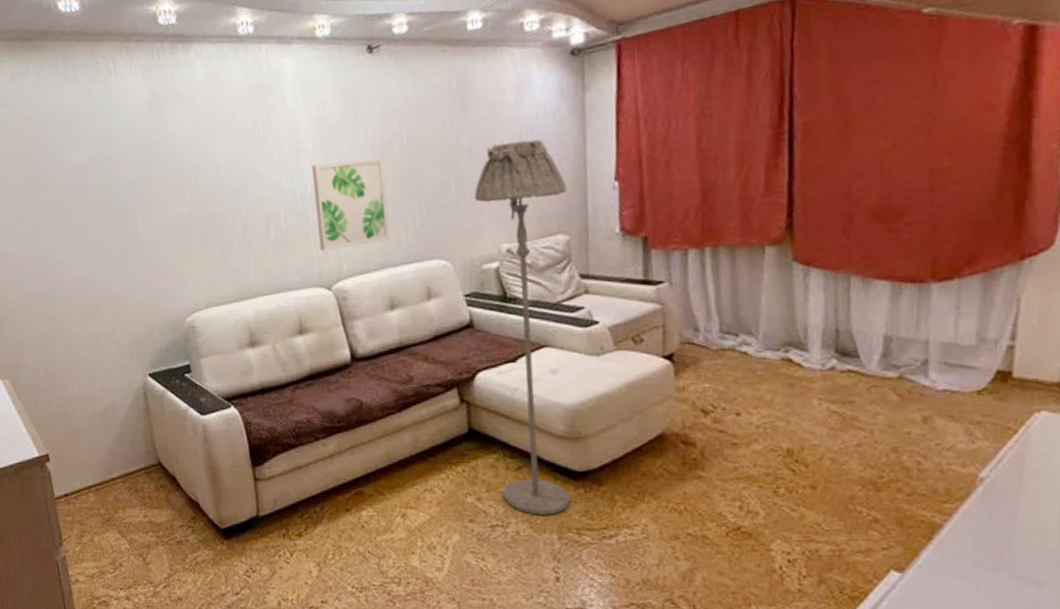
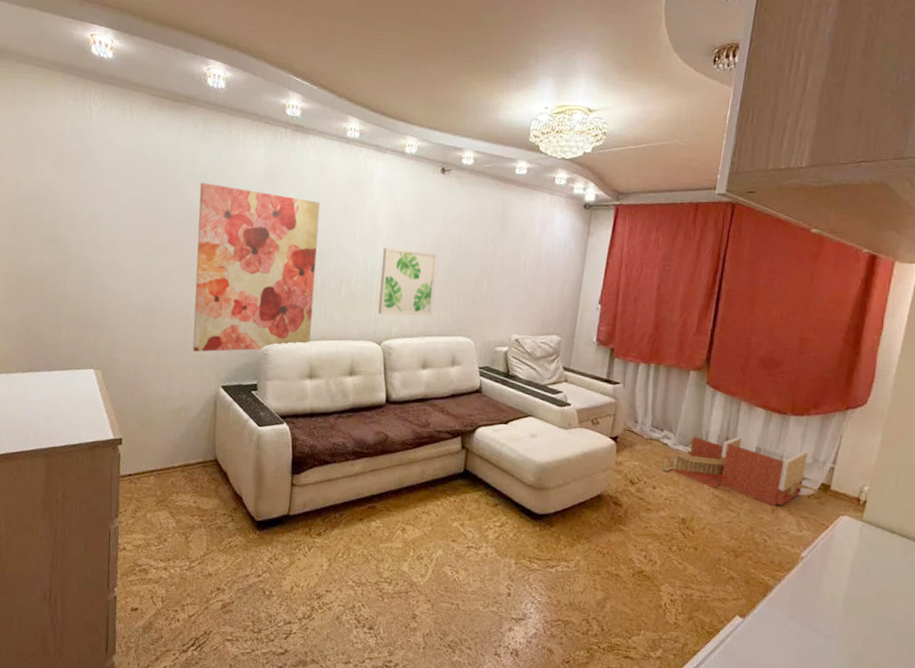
wall art: none [75,125,243,338] -> present [192,183,321,352]
floor lamp: present [474,139,570,515] -> none [480,260,565,544]
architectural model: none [746,326,994,413] -> present [663,437,819,506]

